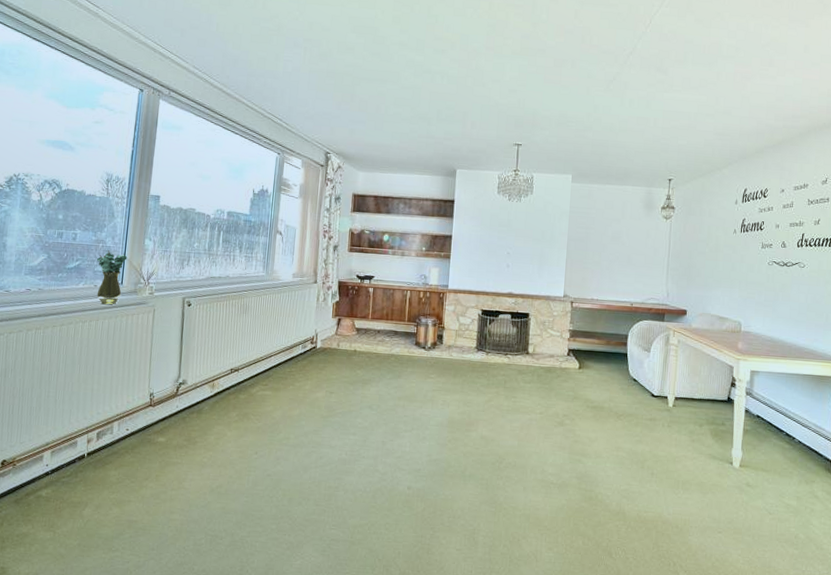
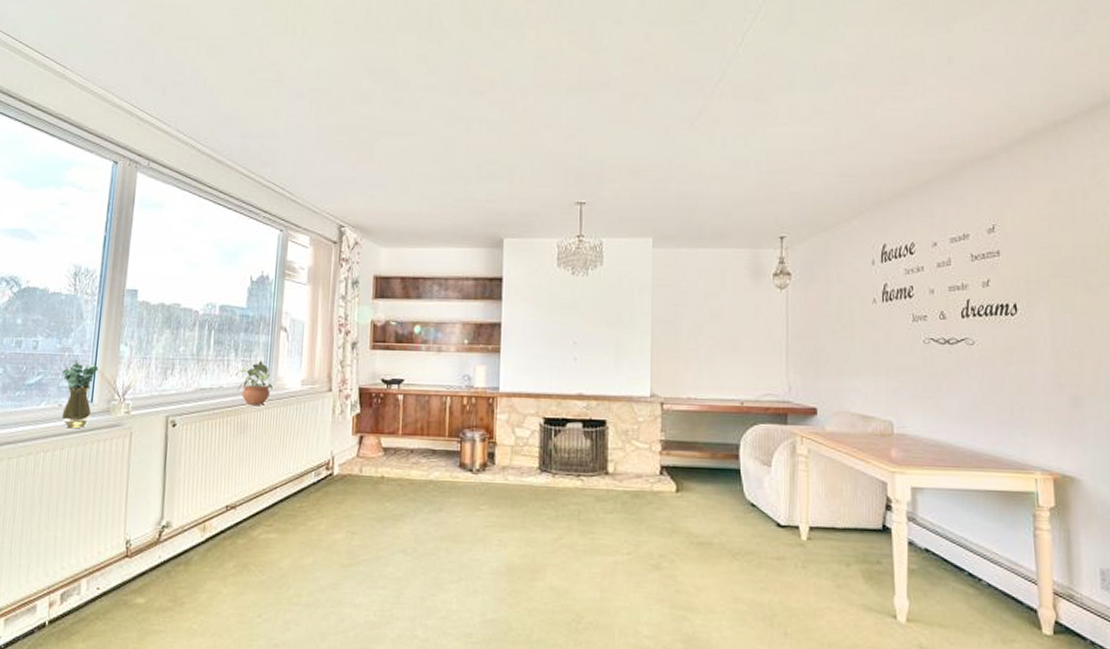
potted plant: none [239,257,270,292] -> present [235,361,273,405]

